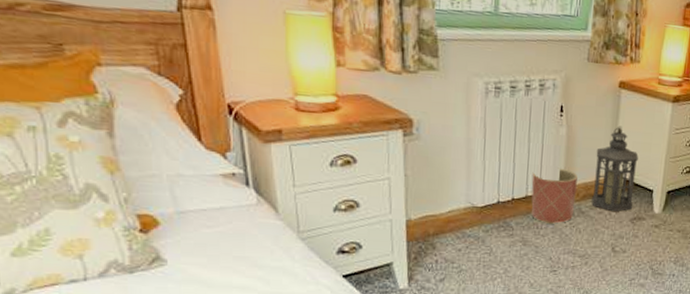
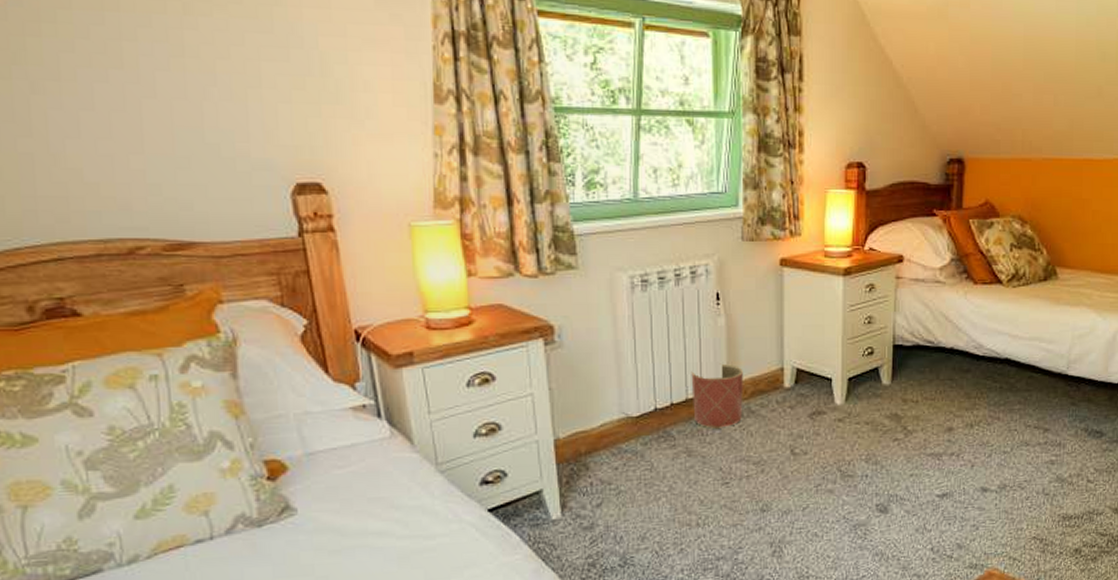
lantern: present [591,126,638,212] -> none [762,309,810,408]

